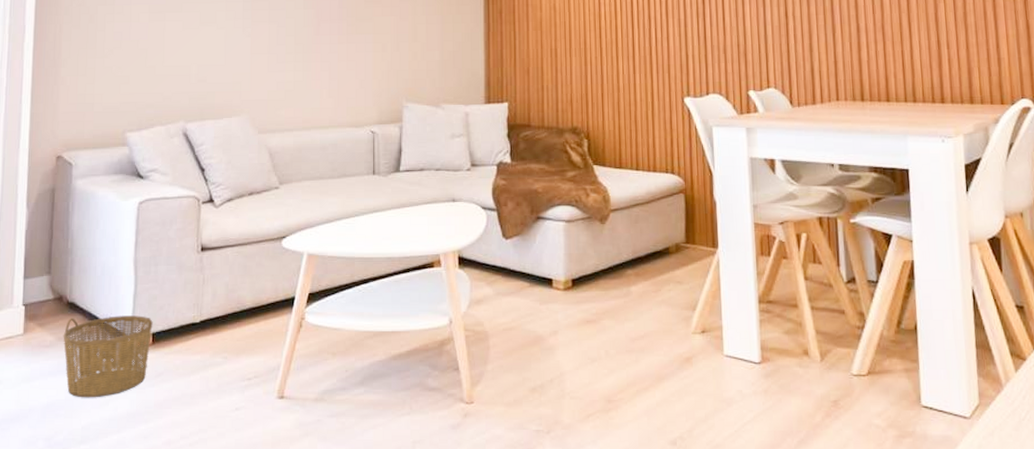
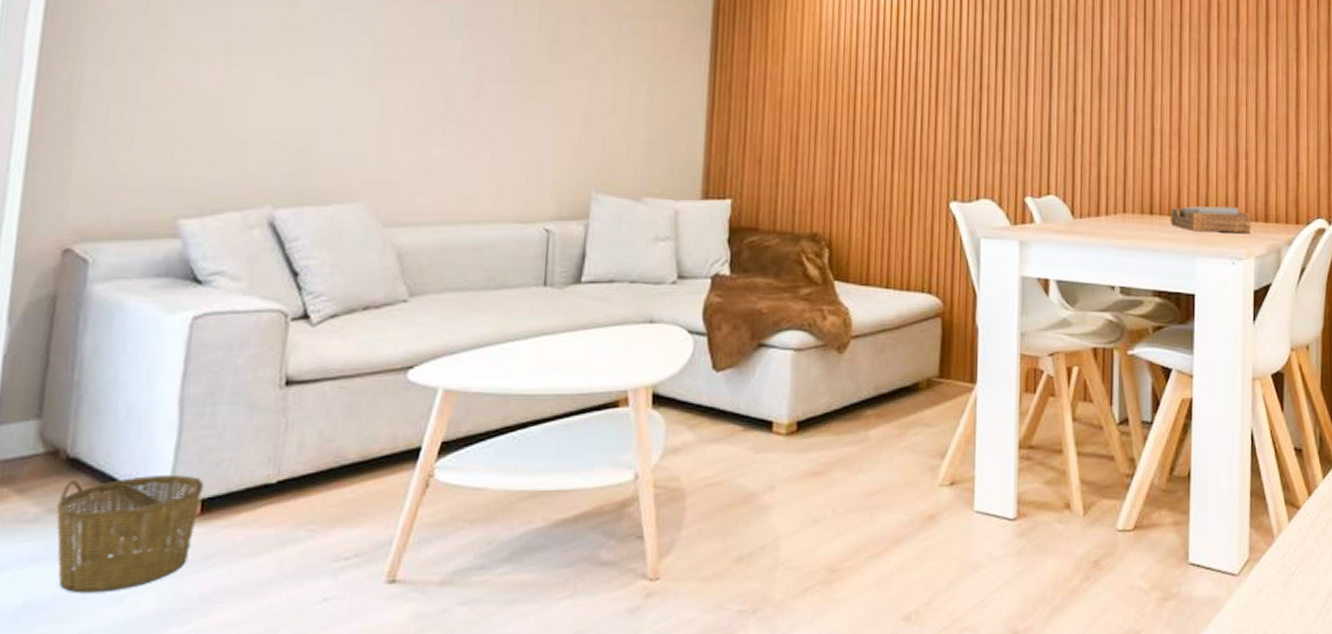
napkin holder: none [880,91,958,115] -> present [1170,206,1251,233]

